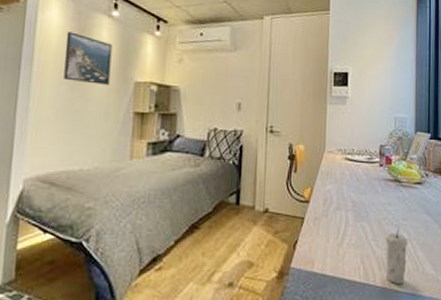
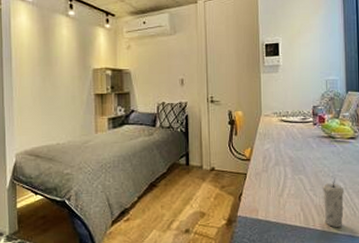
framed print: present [64,31,113,85] -> none [35,32,73,74]

